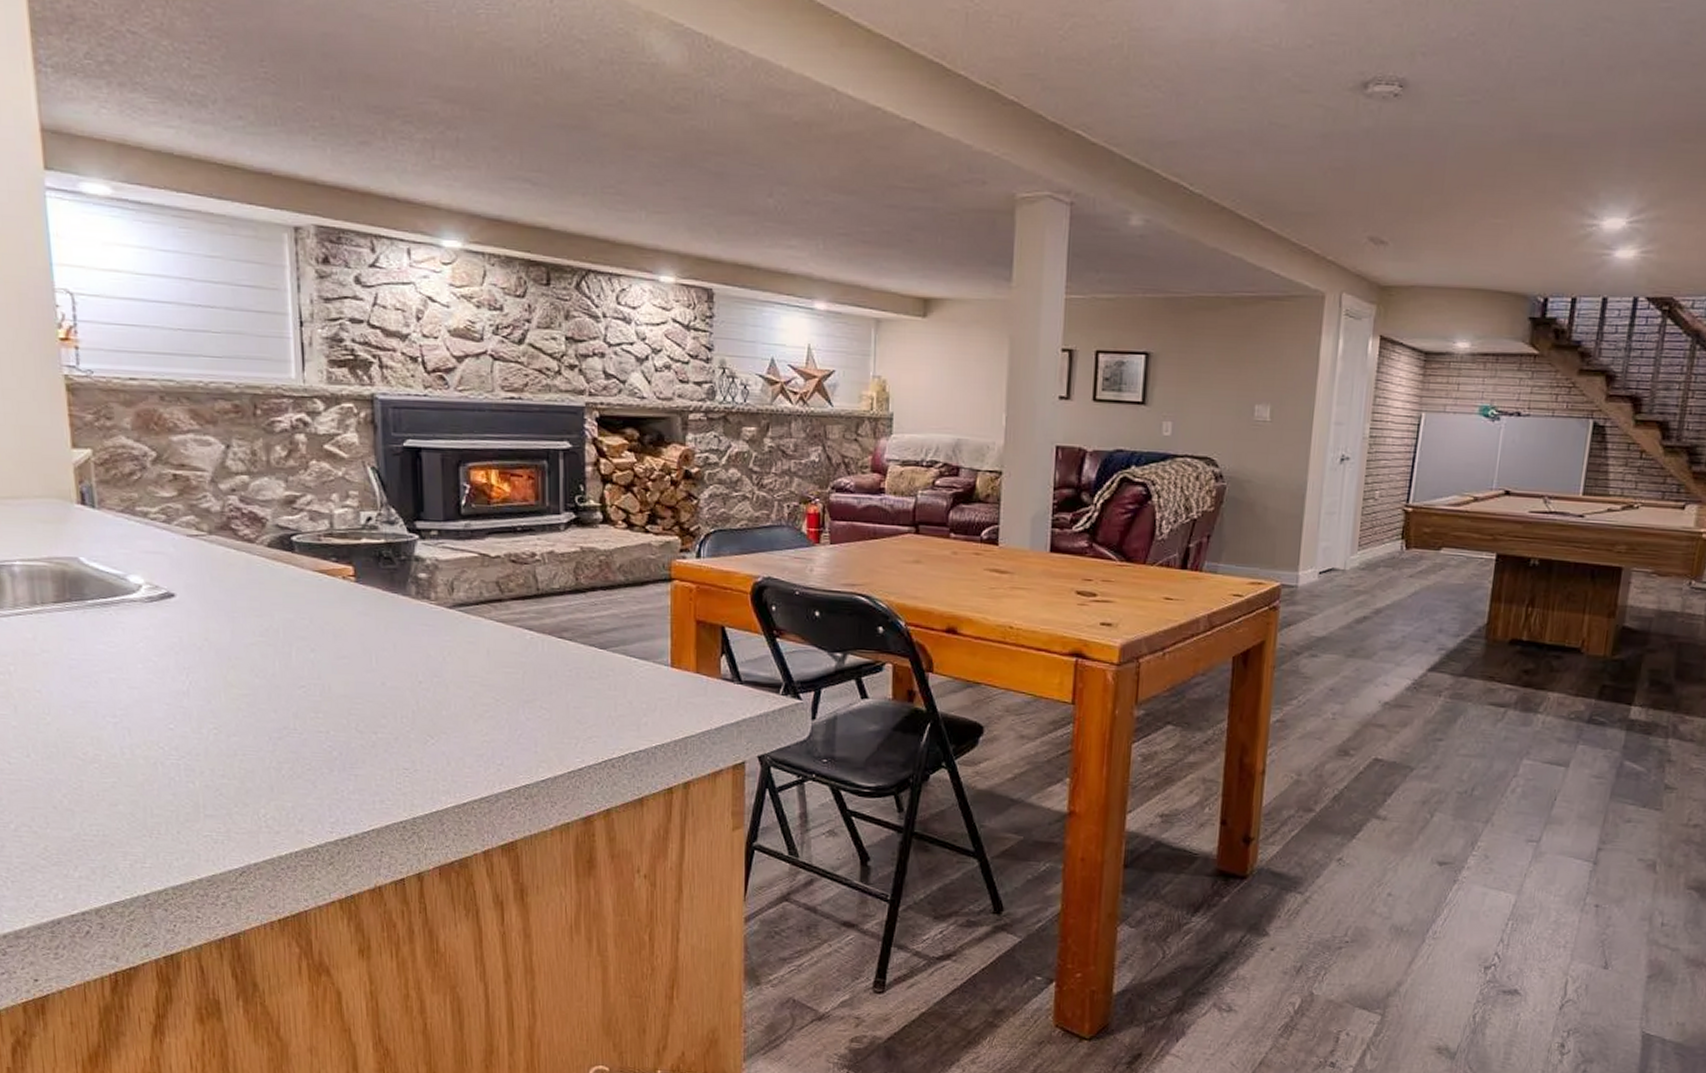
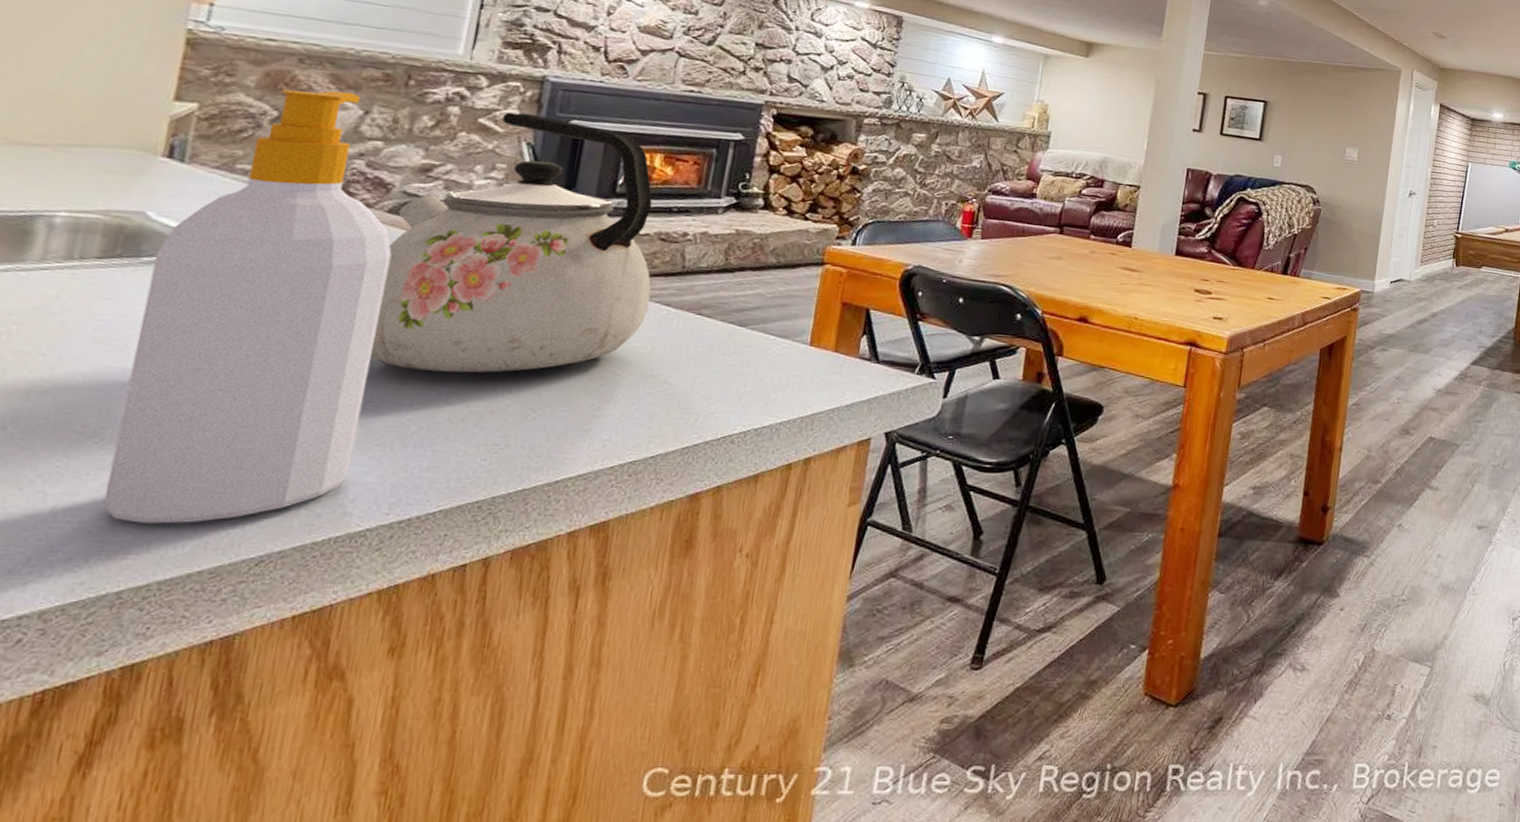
soap bottle: none [96,426,292,838] -> present [102,89,392,524]
kettle: none [275,435,512,701] -> present [369,112,653,373]

